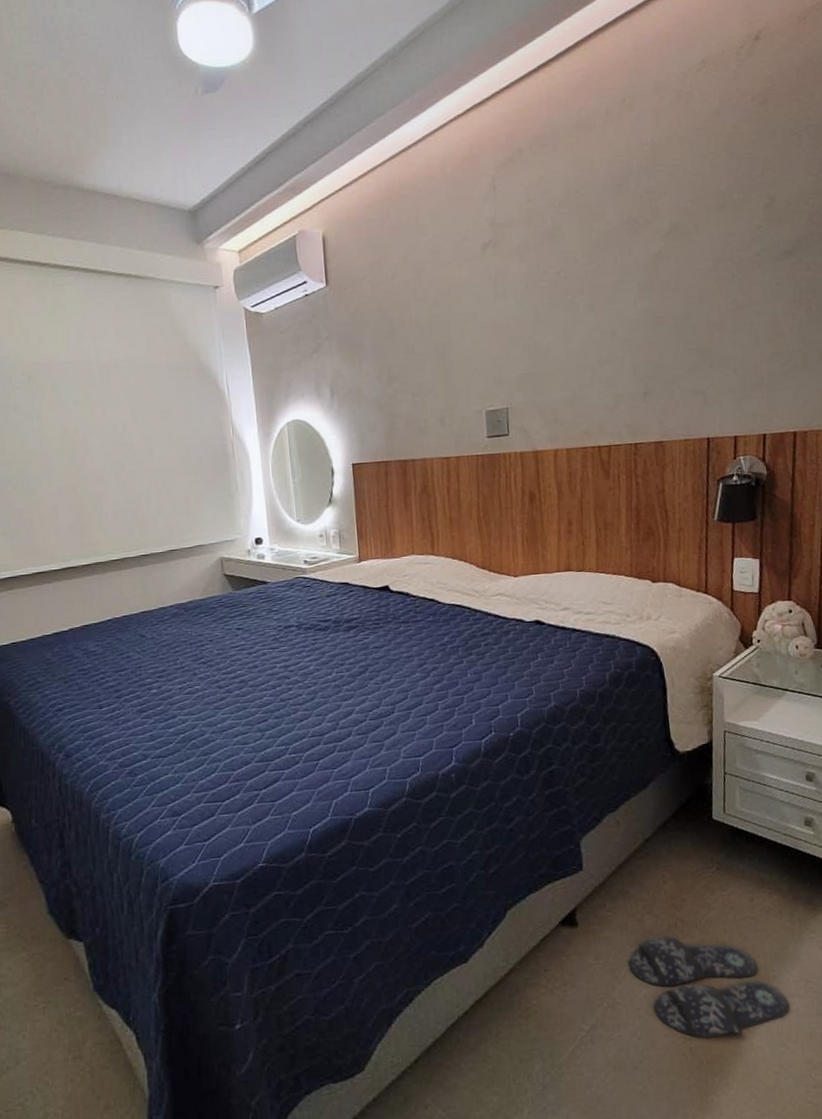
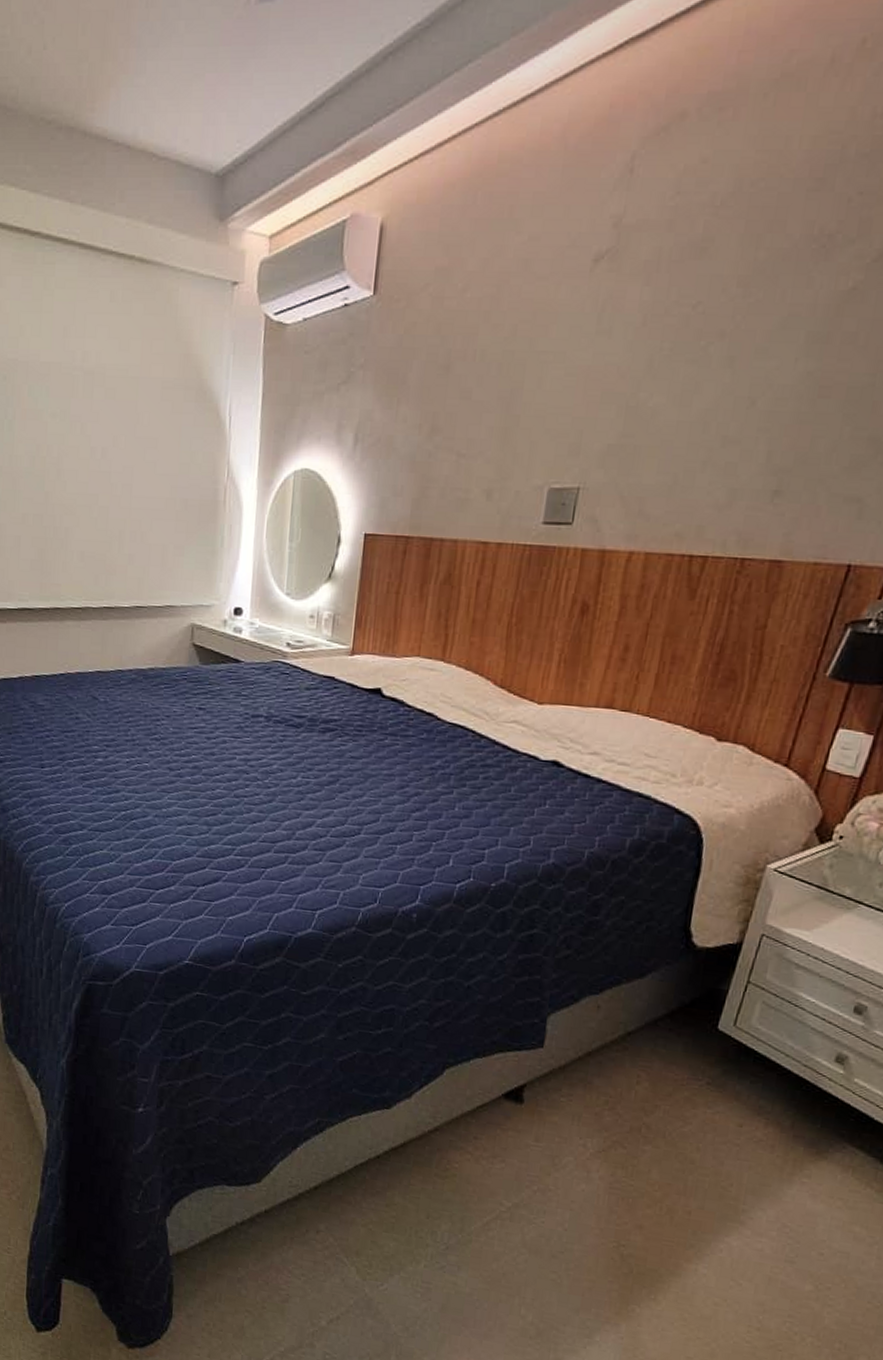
slippers: present [628,936,790,1039] -> none [572,1135,754,1256]

